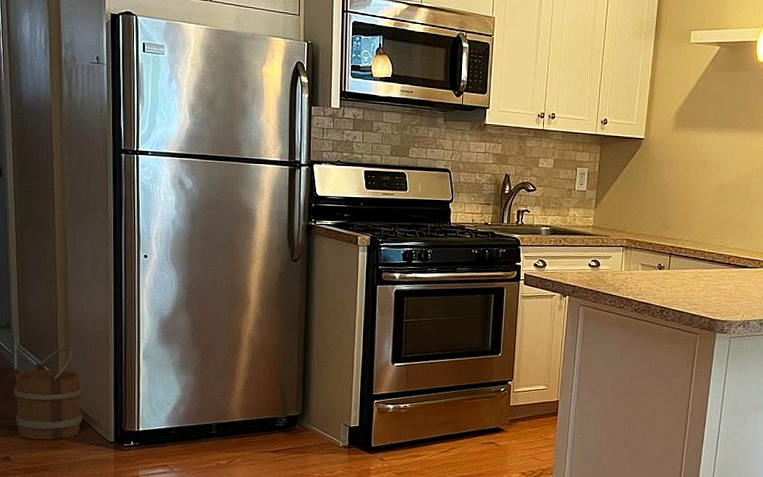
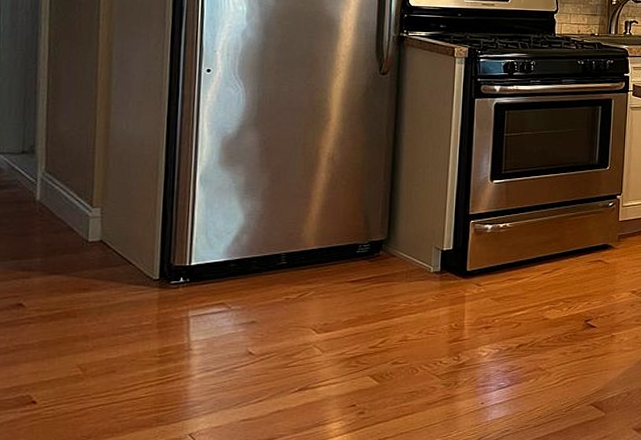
bucket: present [14,347,82,440] -> none [33,173,122,281]

